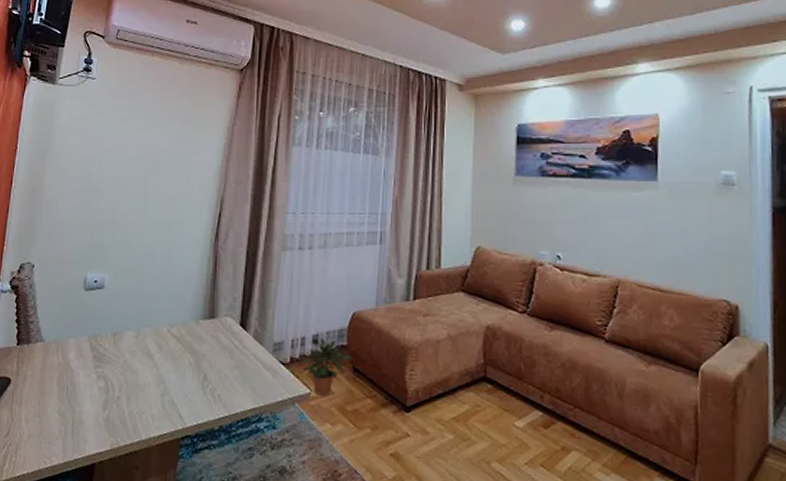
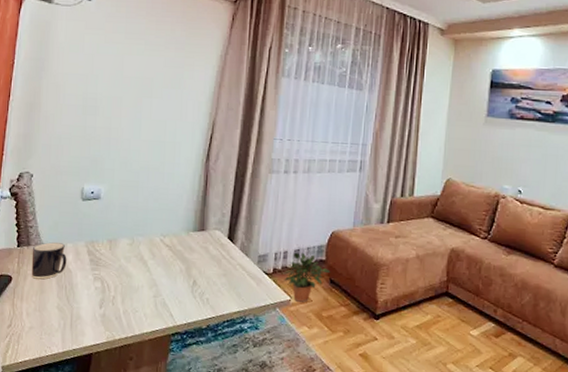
mug: none [31,338,69,381] -> present [31,242,67,280]

